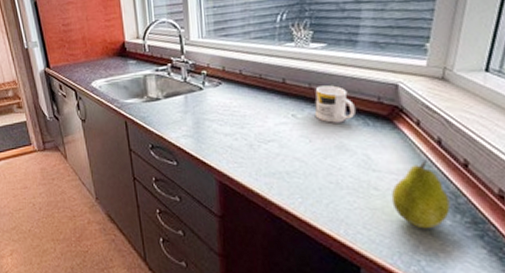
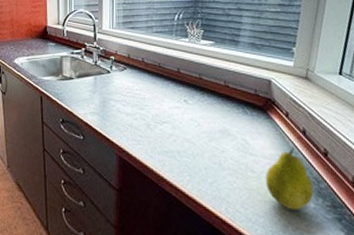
mug: present [314,85,357,123] -> none [202,77,237,110]

